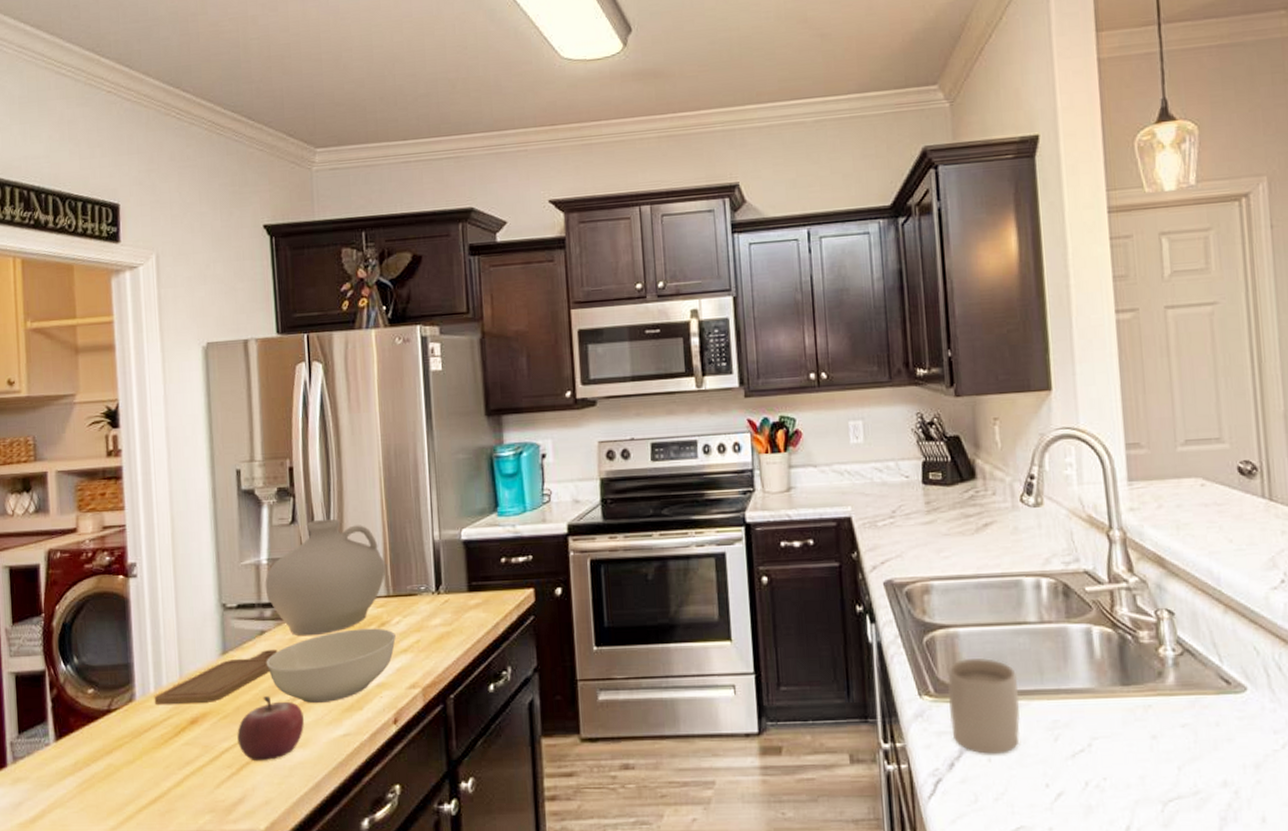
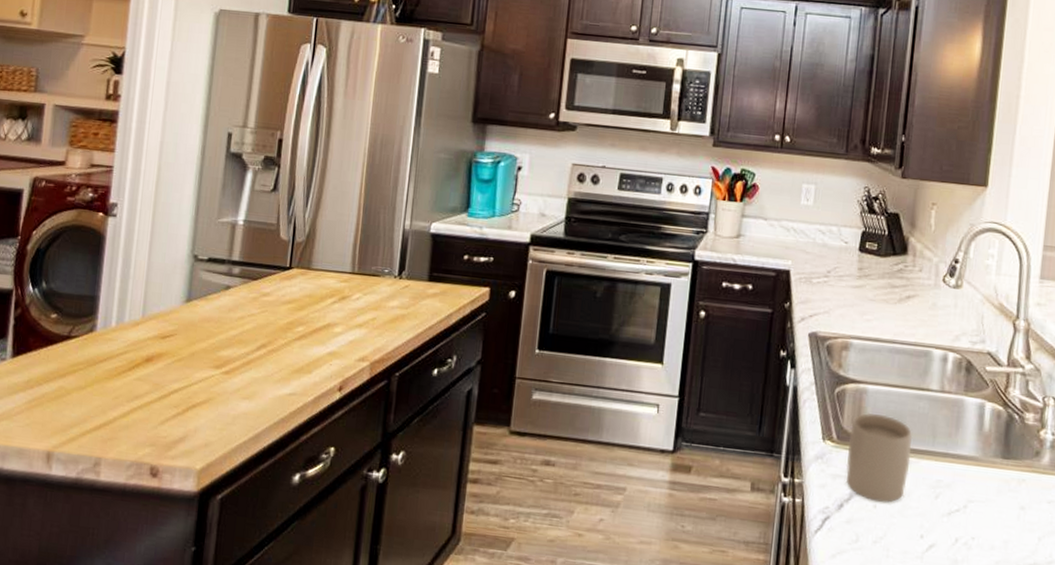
chopping board: present [154,649,278,704] -> none [114,304,240,345]
fruit: present [237,696,305,762] -> none [187,347,255,407]
ceramic jug: present [265,519,386,636] -> none [237,191,356,299]
bowl: present [266,628,396,704] -> none [226,297,354,362]

